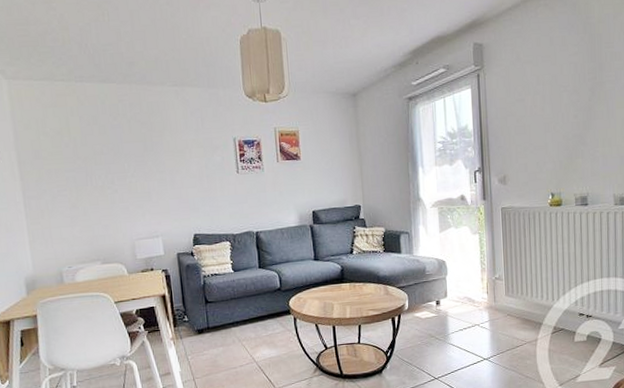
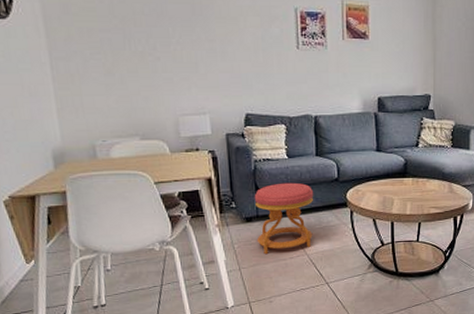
stool: none [204,294,260,363] -> present [254,182,314,254]

